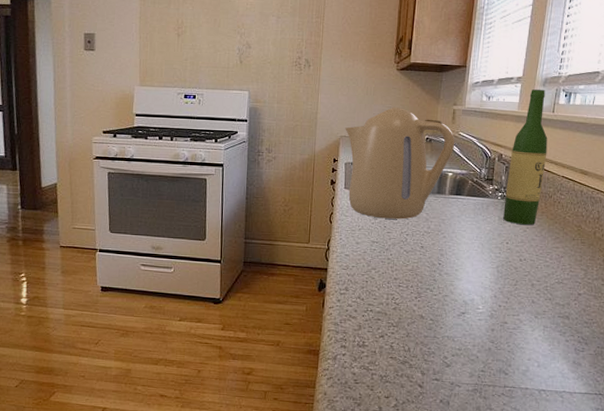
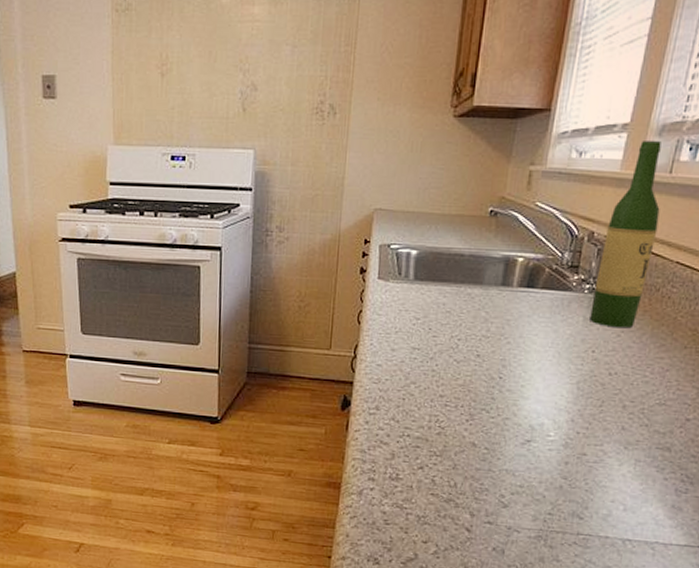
kettle: present [345,106,455,220] -> none [381,168,530,320]

